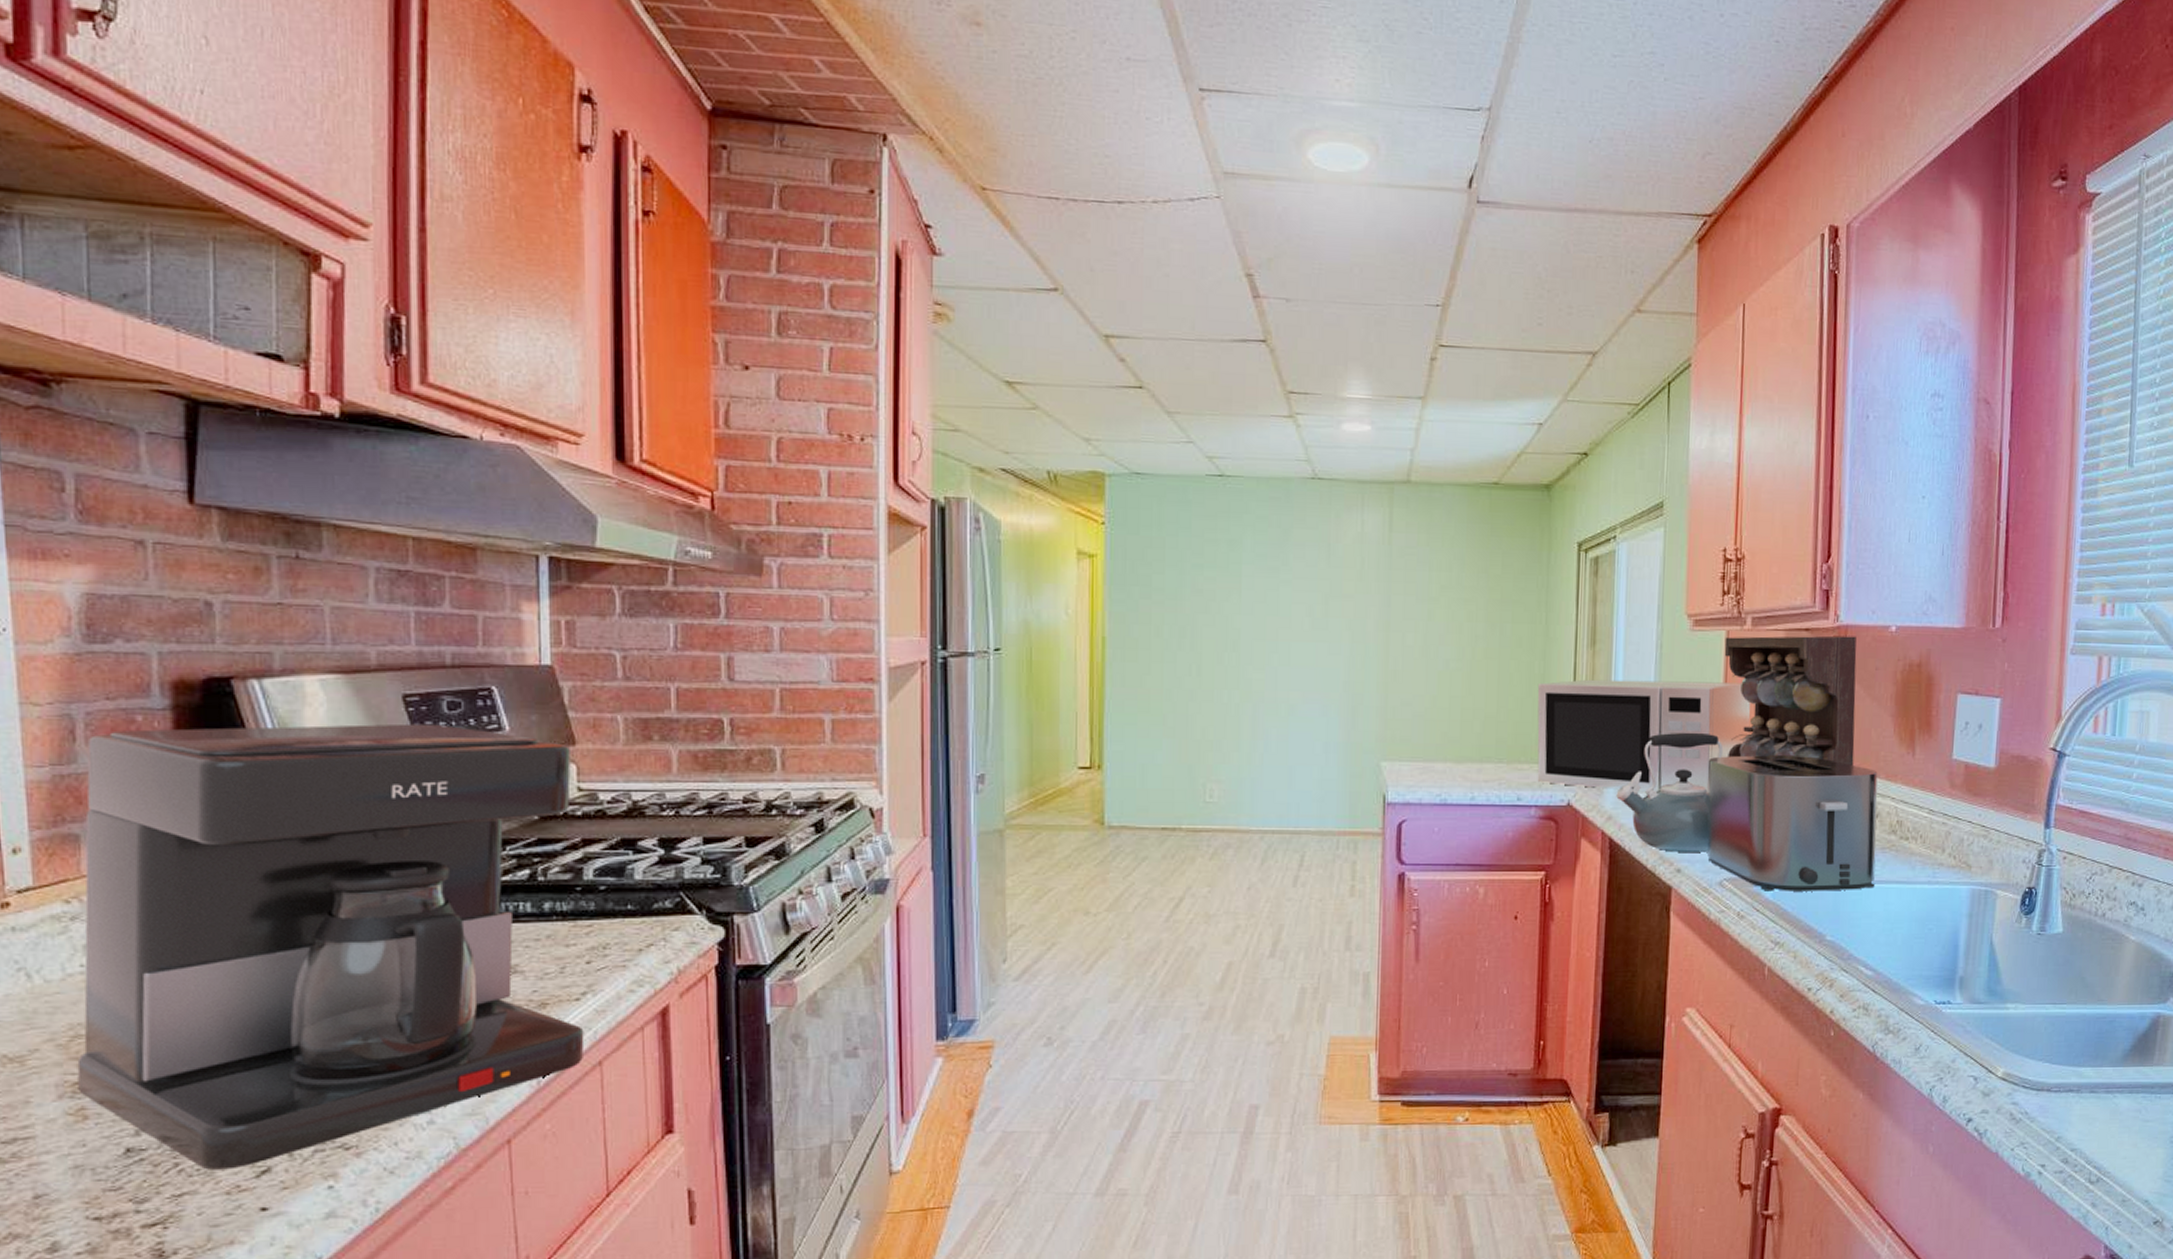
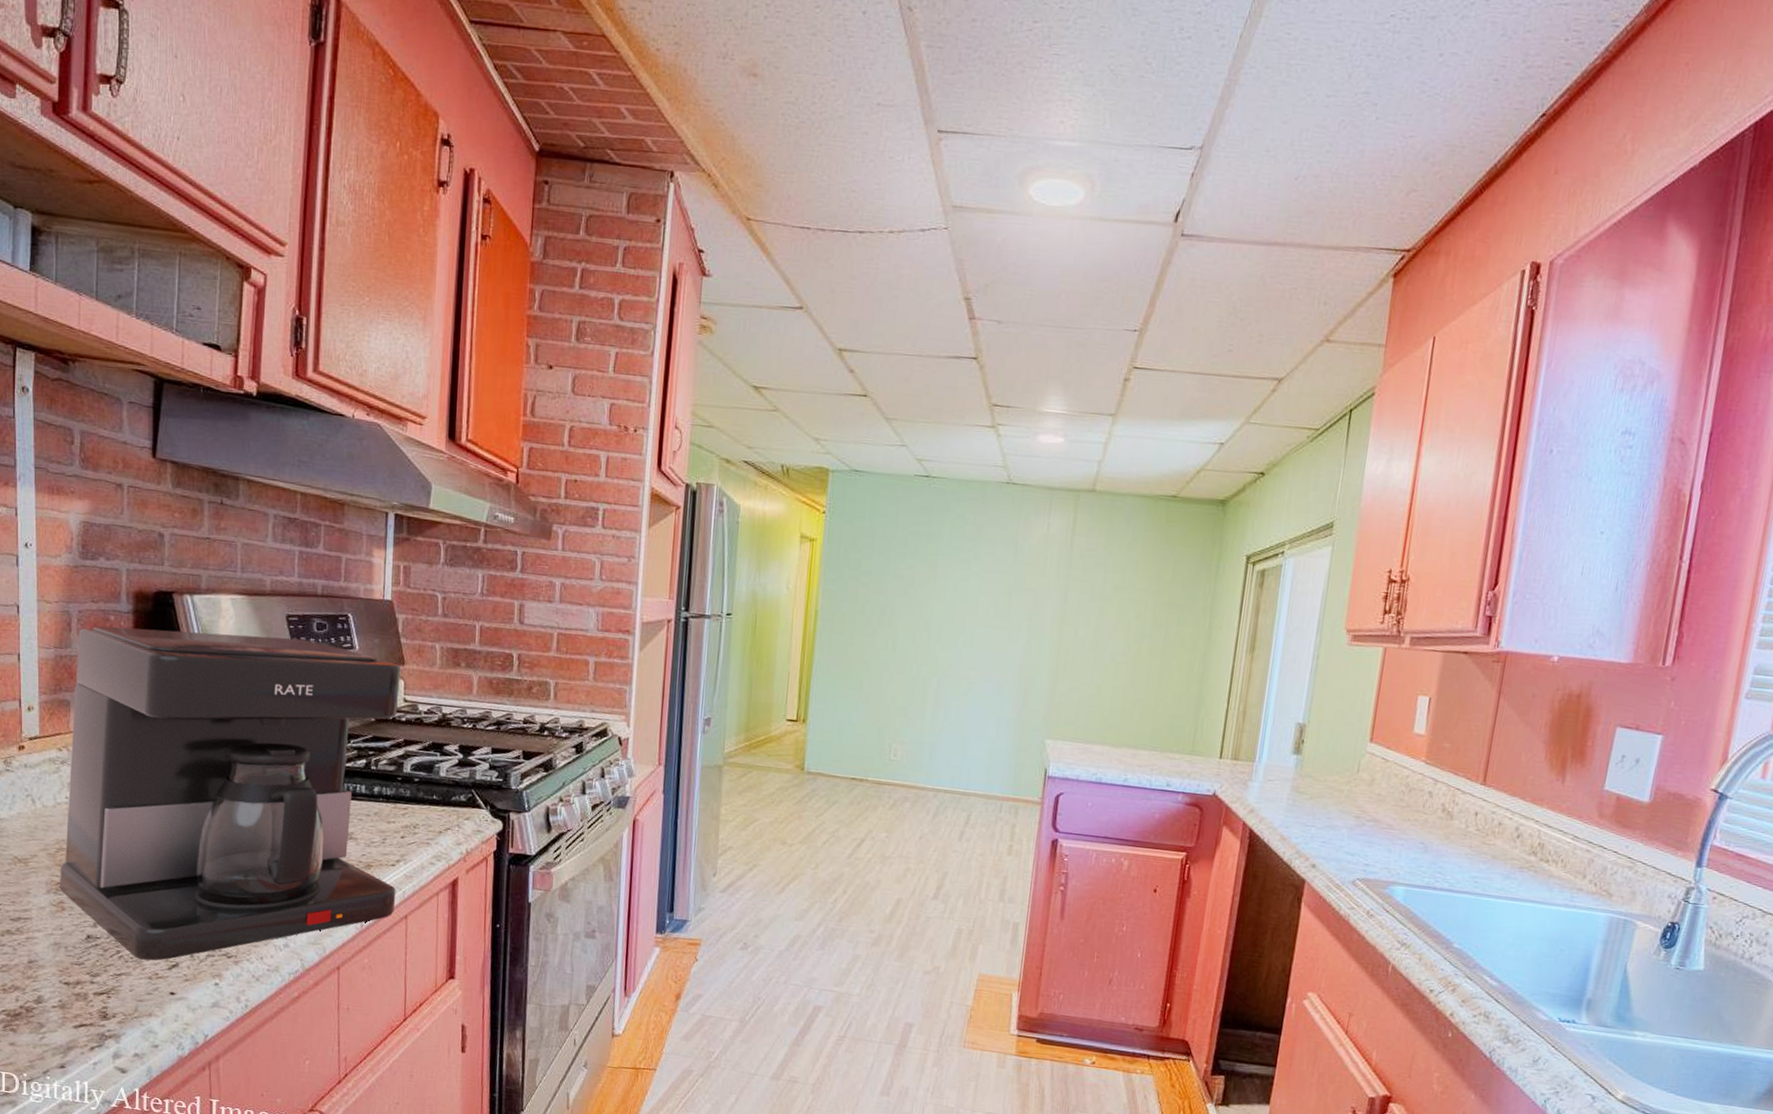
microwave: present [1537,679,1751,792] -> none [1187,681,1401,797]
kettle: present [1616,732,1723,852] -> none [1260,738,1369,852]
toaster: present [1707,755,1878,891] -> none [1343,764,1524,904]
spice rack: present [1724,635,1857,765] -> none [1373,653,1516,786]

